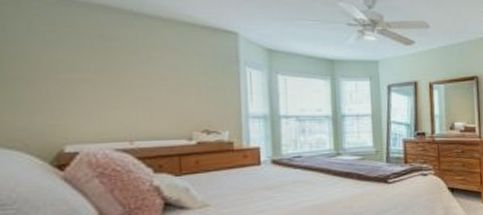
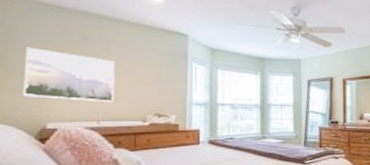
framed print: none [27,51,150,118] -> present [23,47,115,103]

